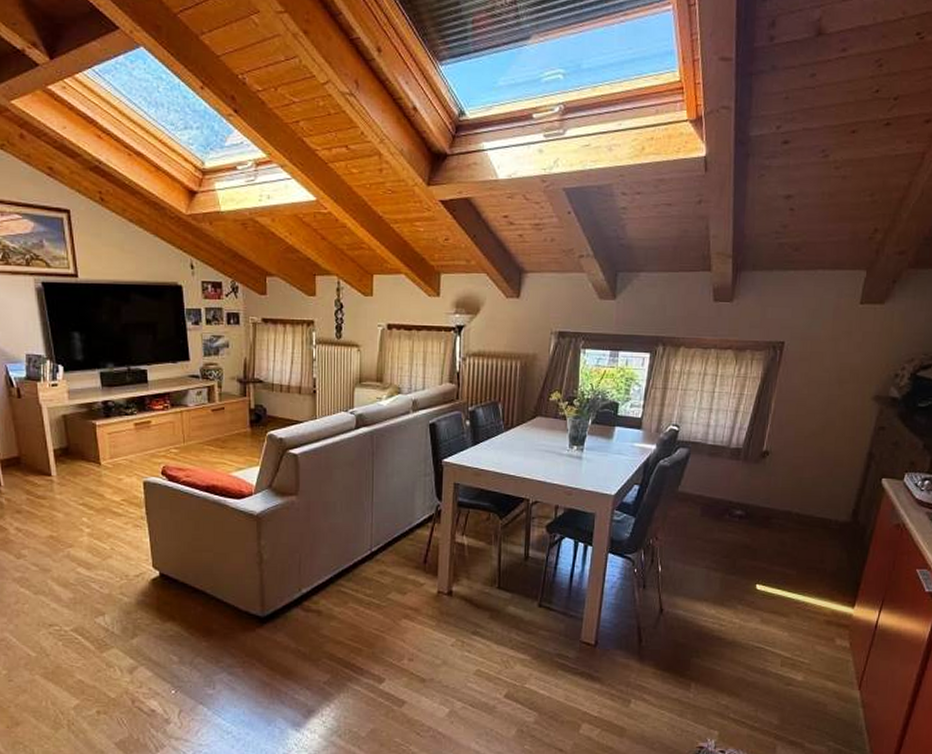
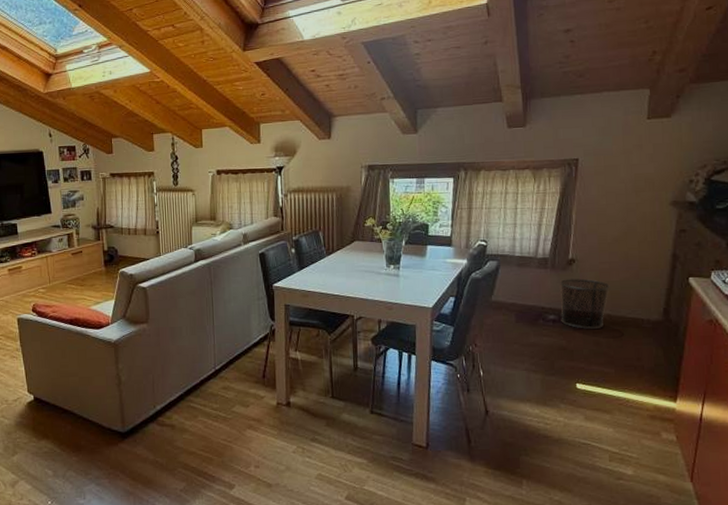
waste bin: none [747,472,802,527] -> present [559,278,610,329]

